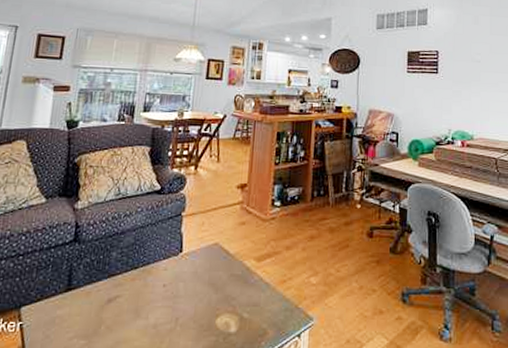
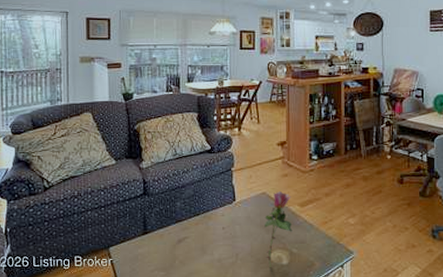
flower: none [211,242,247,336] -> present [264,191,293,267]

